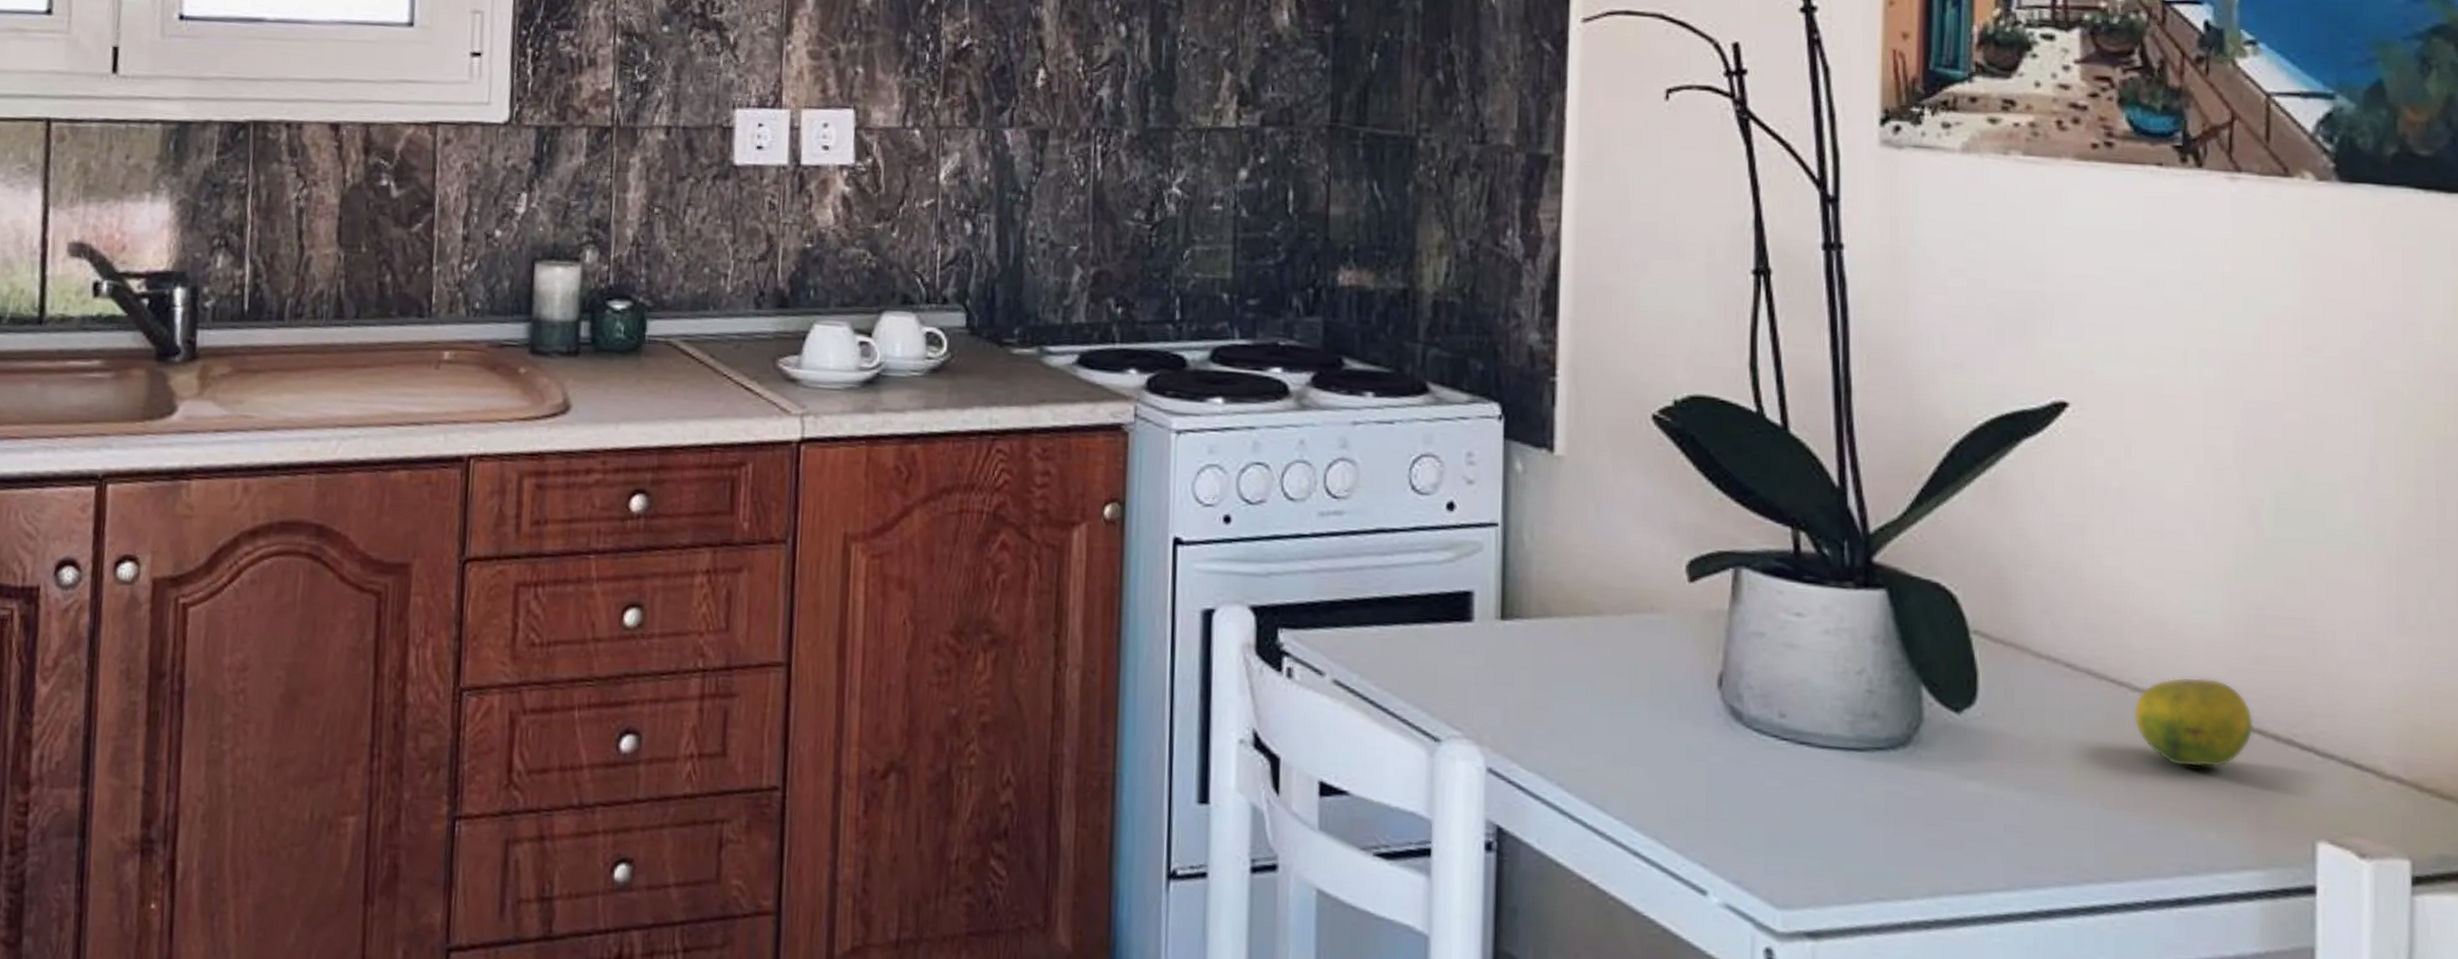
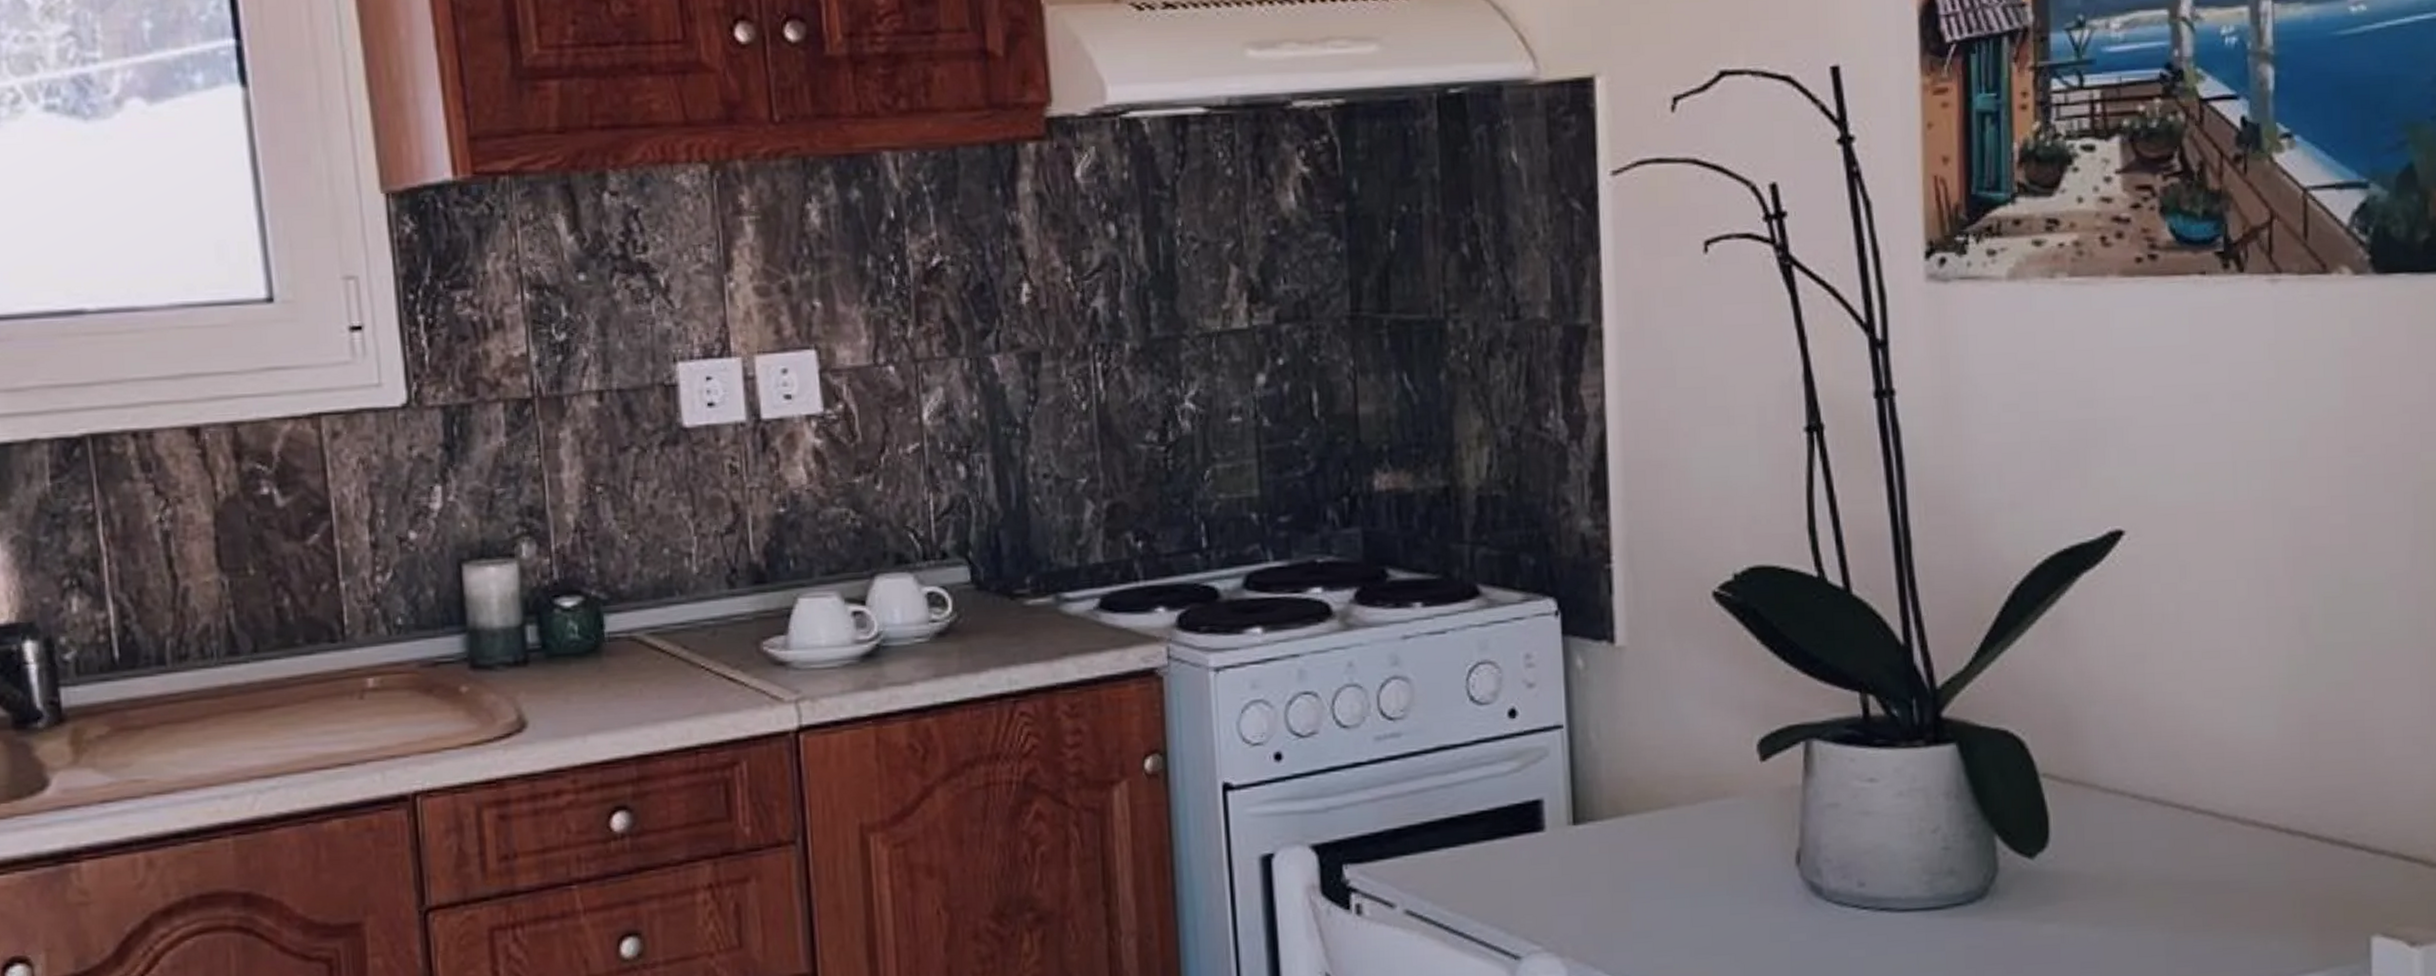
fruit: present [2133,677,2254,768] -> none [2198,791,2310,882]

